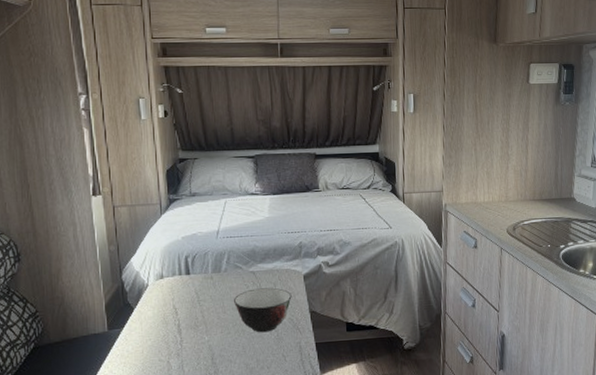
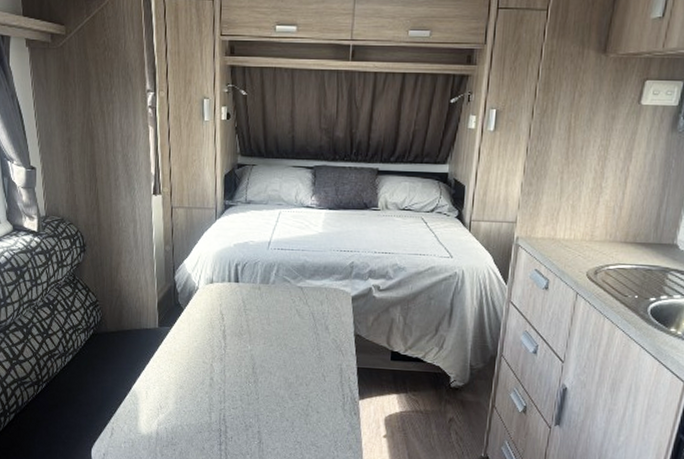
soup bowl: present [234,287,292,333] -> none [279,304,338,350]

